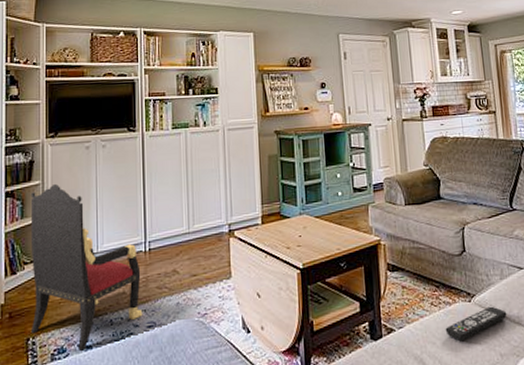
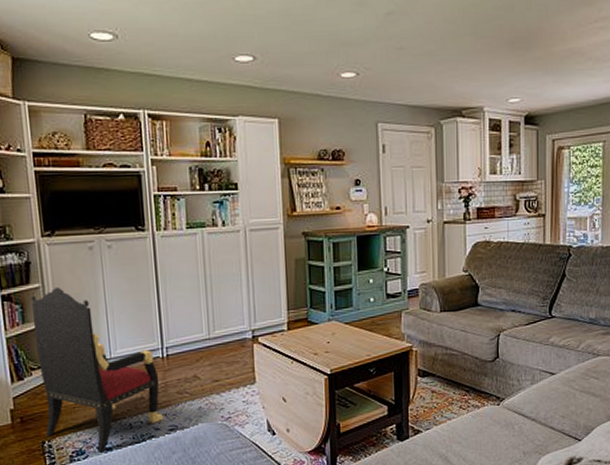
remote control: present [445,306,507,341] -> none [472,409,534,441]

